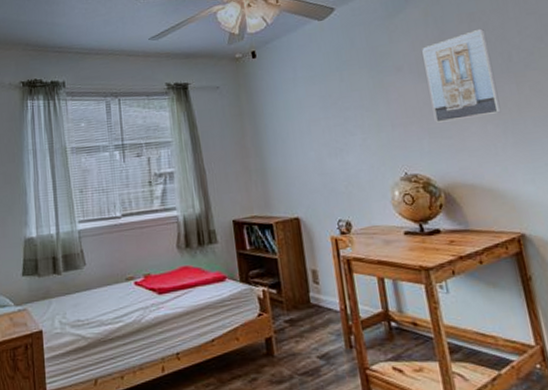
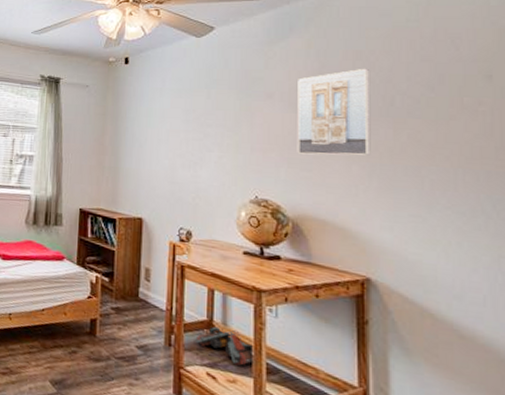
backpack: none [376,316,435,352] -> present [197,326,254,366]

